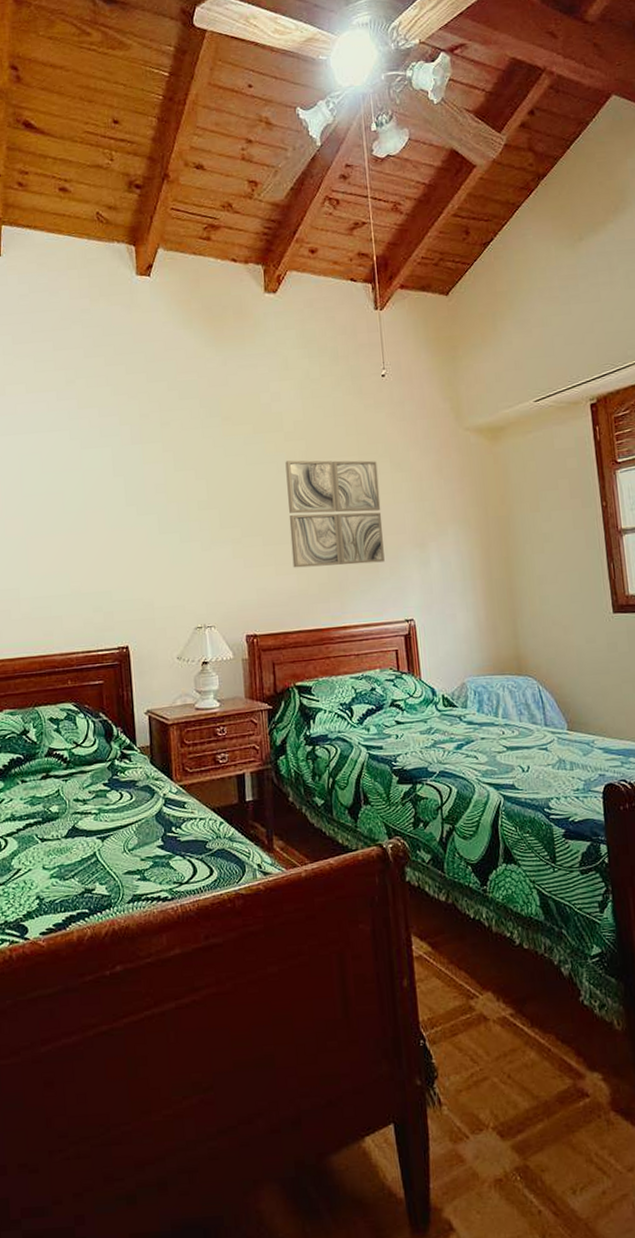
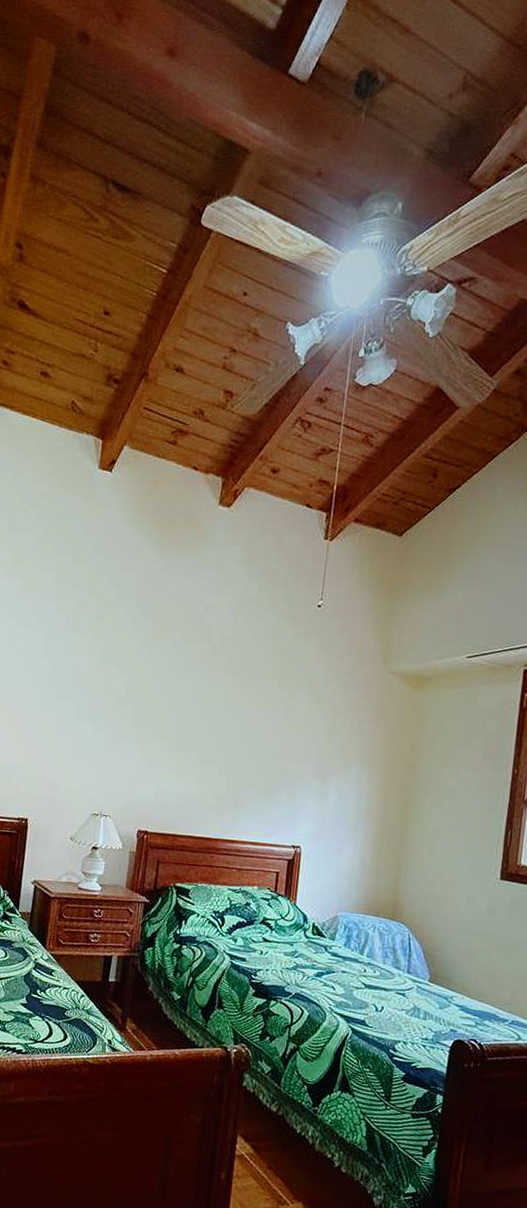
wall art: present [285,460,385,568] -> none [194,673,296,787]

